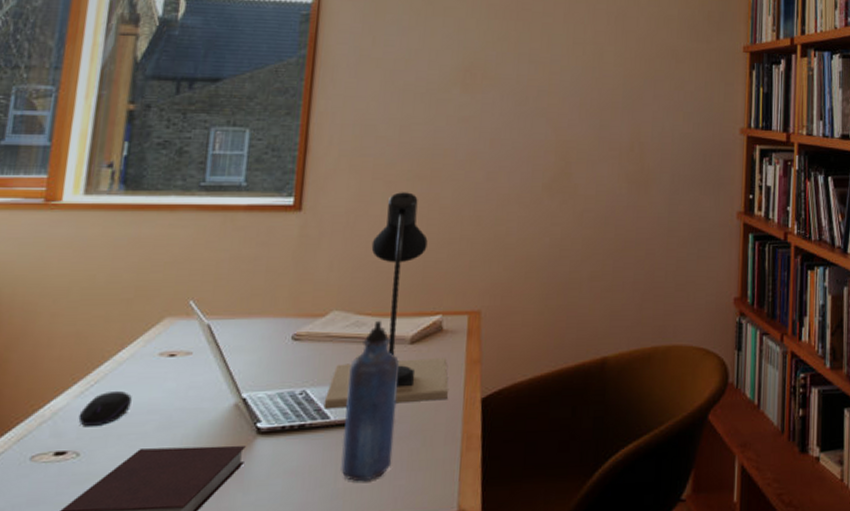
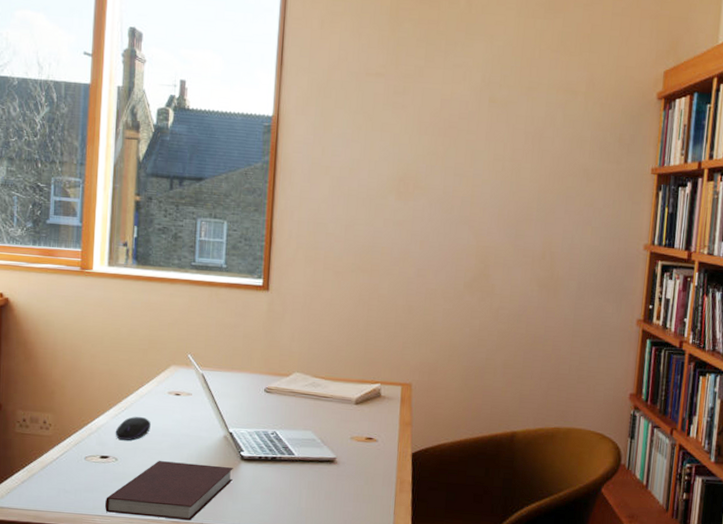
desk lamp: present [323,192,449,409] -> none [289,281,386,451]
water bottle: present [341,320,399,482] -> none [304,383,347,506]

